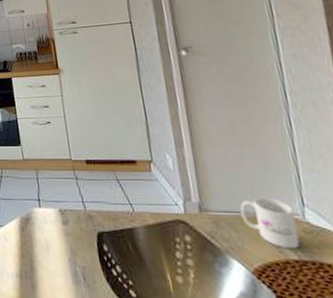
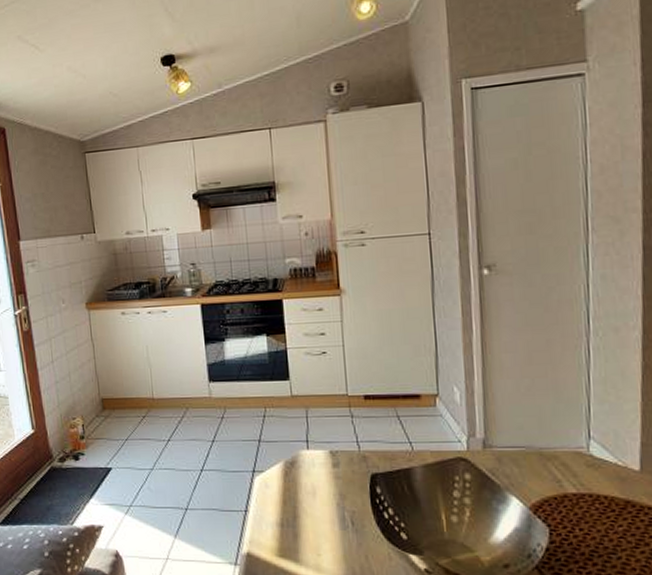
mug: present [240,196,301,250] -> none [525,430,581,483]

